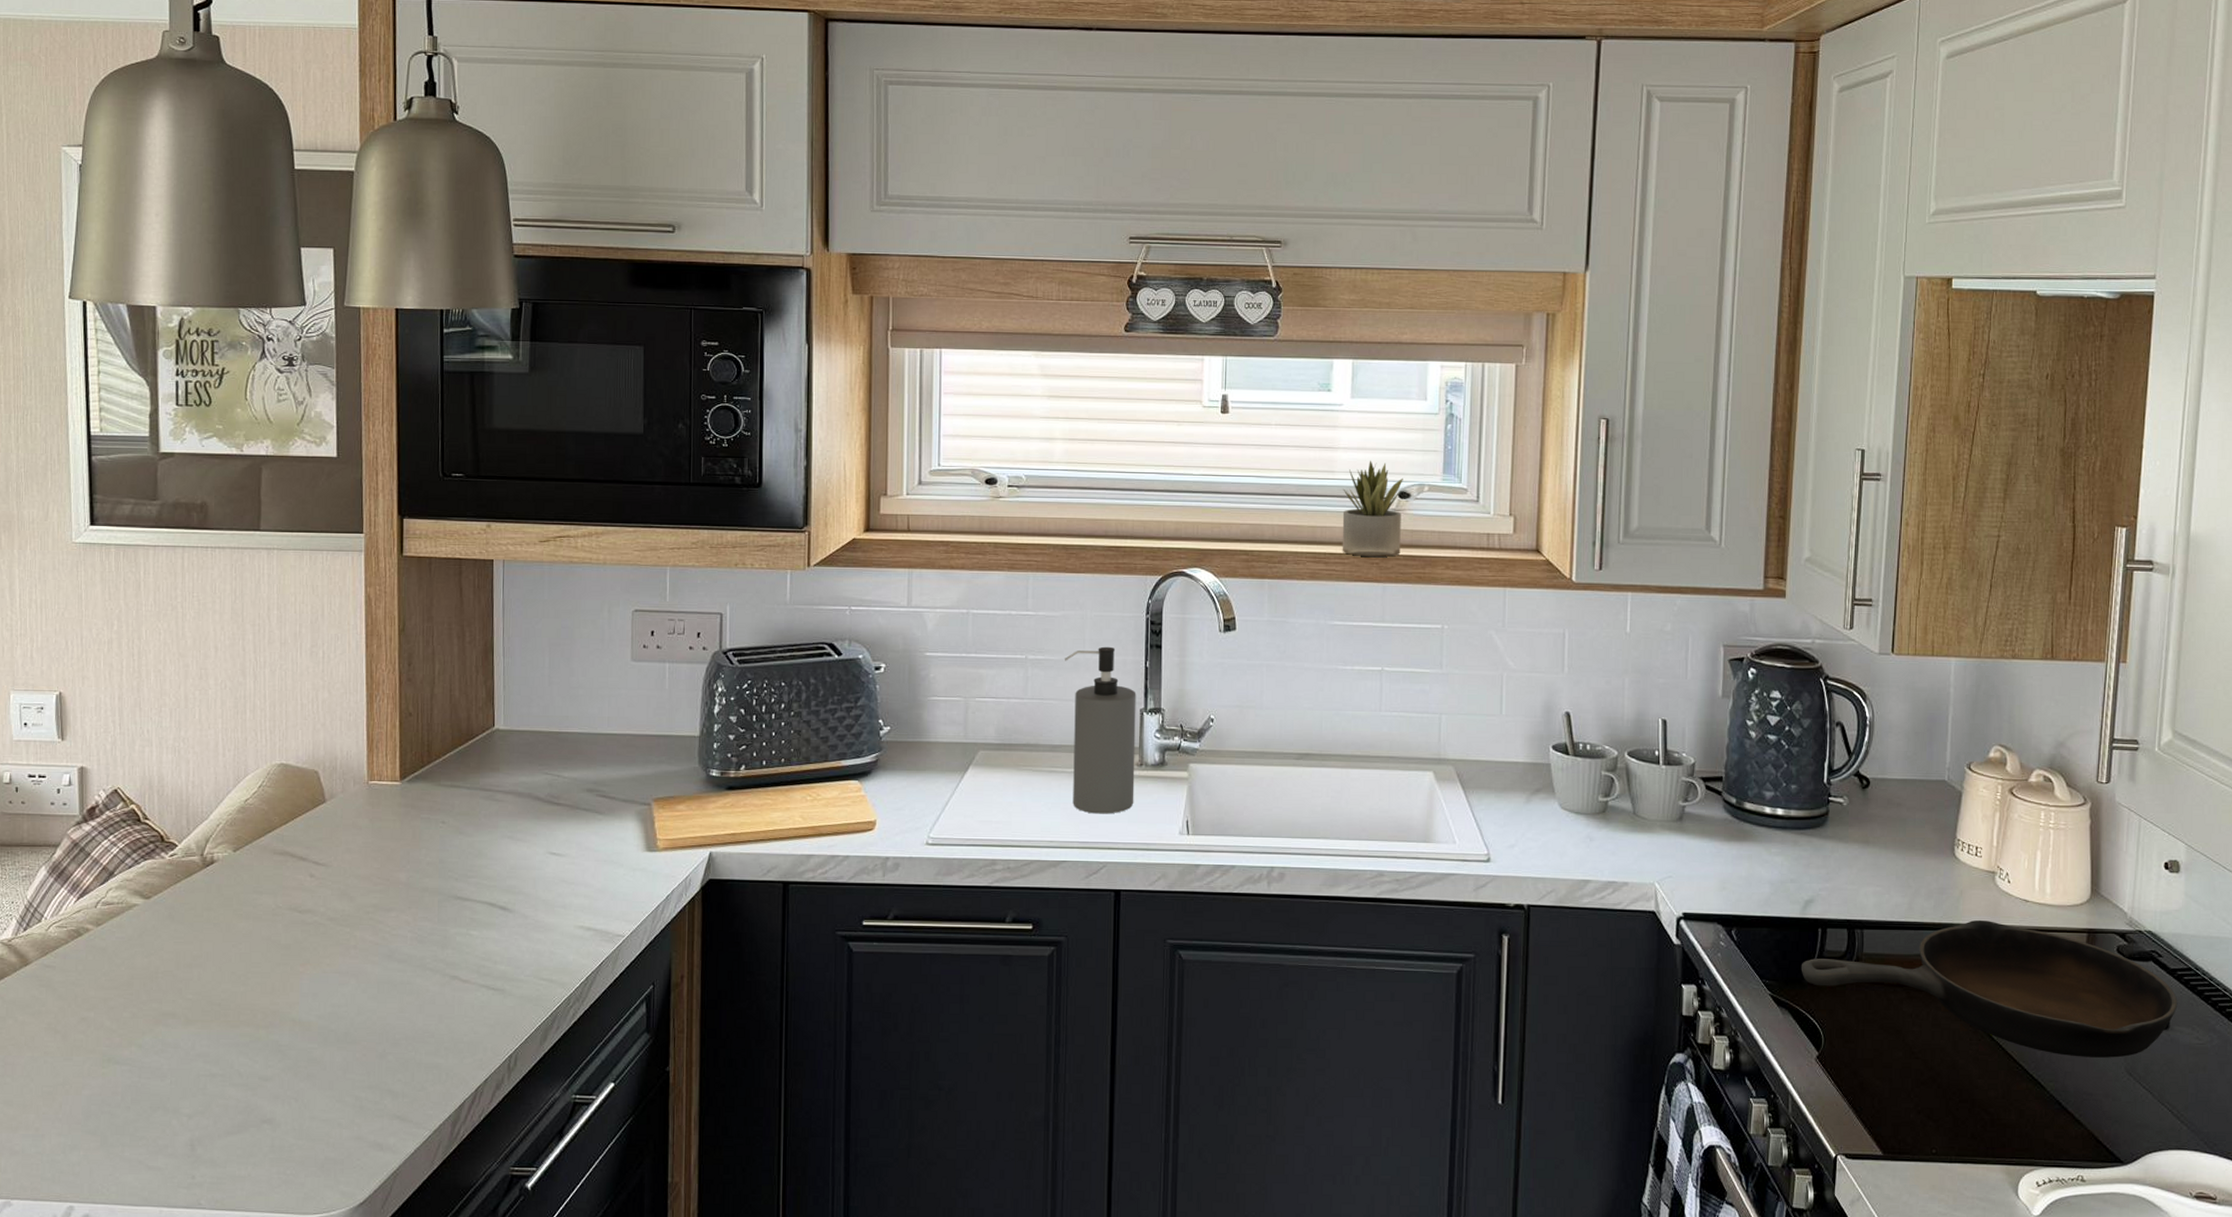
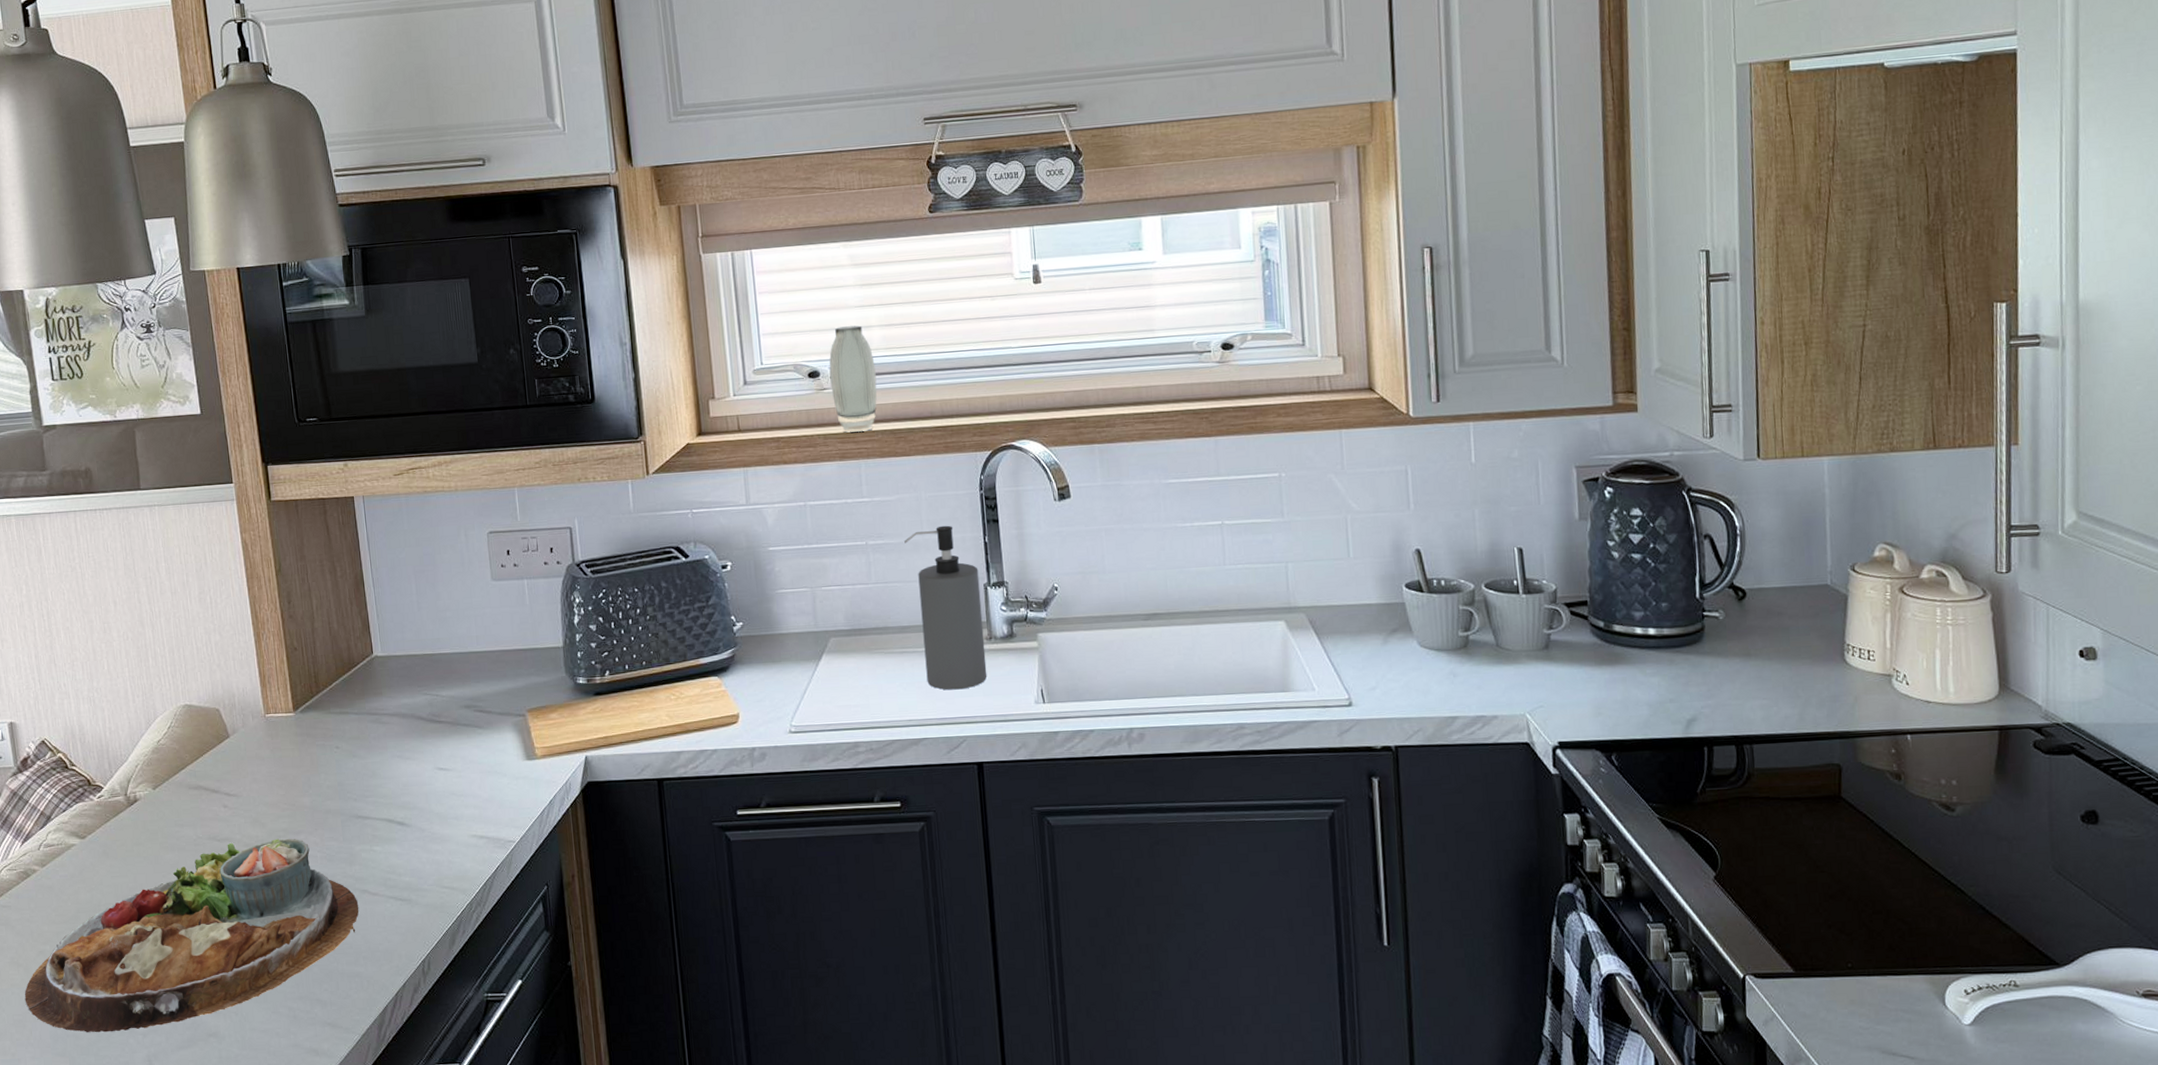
food platter: none [58,914,447,1112] -> present [24,838,359,1033]
vase: none [1007,436,1054,544] -> present [829,325,877,433]
succulent plant: present [1342,460,1403,557] -> none [1164,315,1229,413]
frying pan: present [1801,919,2178,1058] -> none [1688,725,2107,859]

